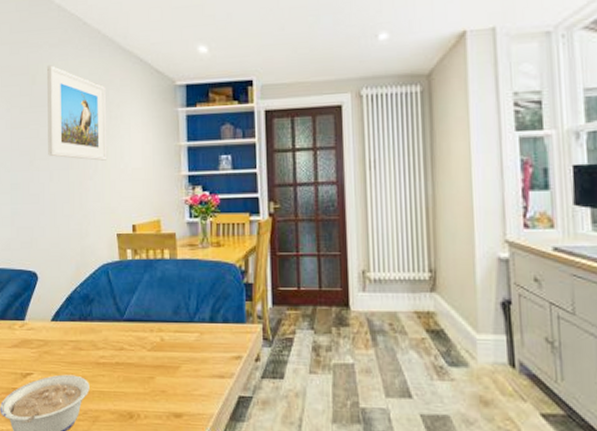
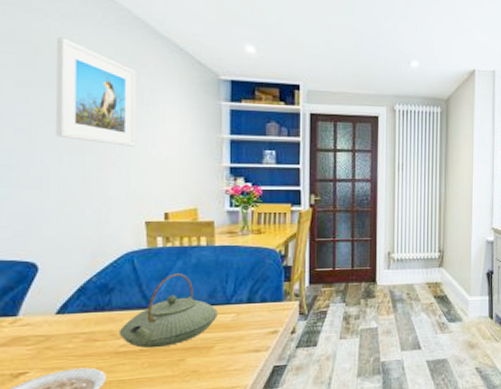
teapot: none [98,287,182,363] -> present [118,273,217,349]

